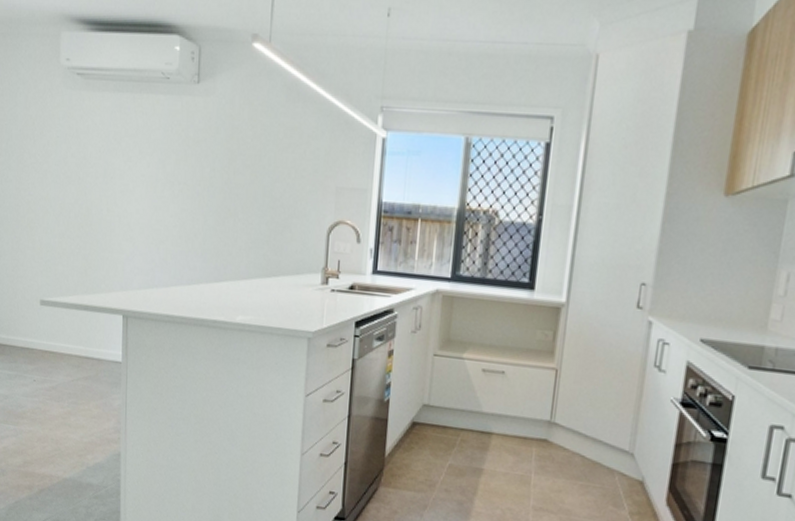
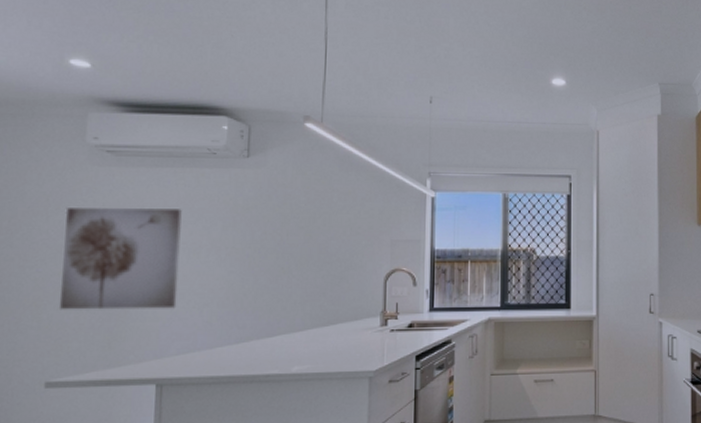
wall art: none [47,132,140,243] -> present [59,208,182,310]

